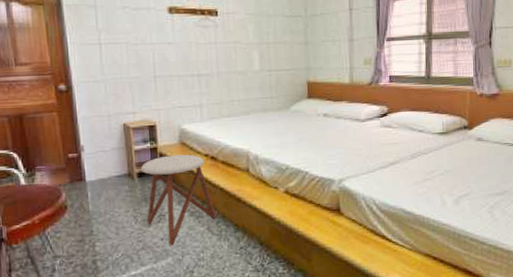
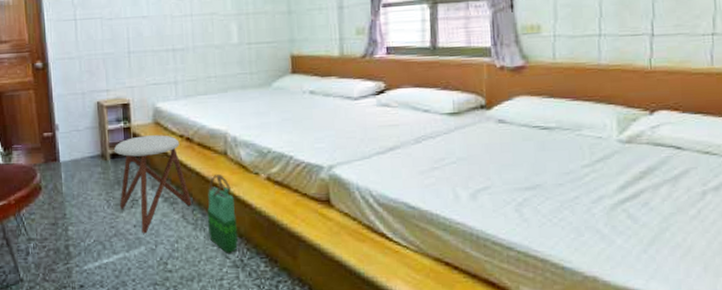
tote bag: none [231,189,260,260] -> present [207,174,239,253]

